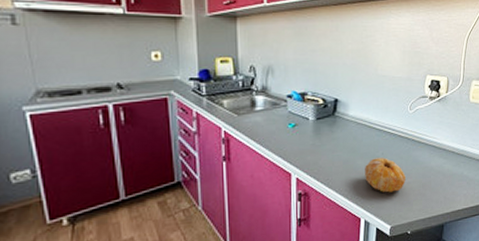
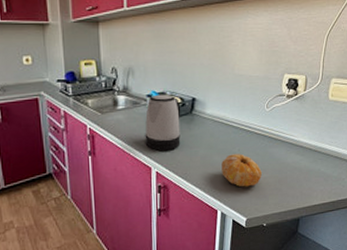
kettle: none [284,94,323,156] -> present [145,94,181,151]

